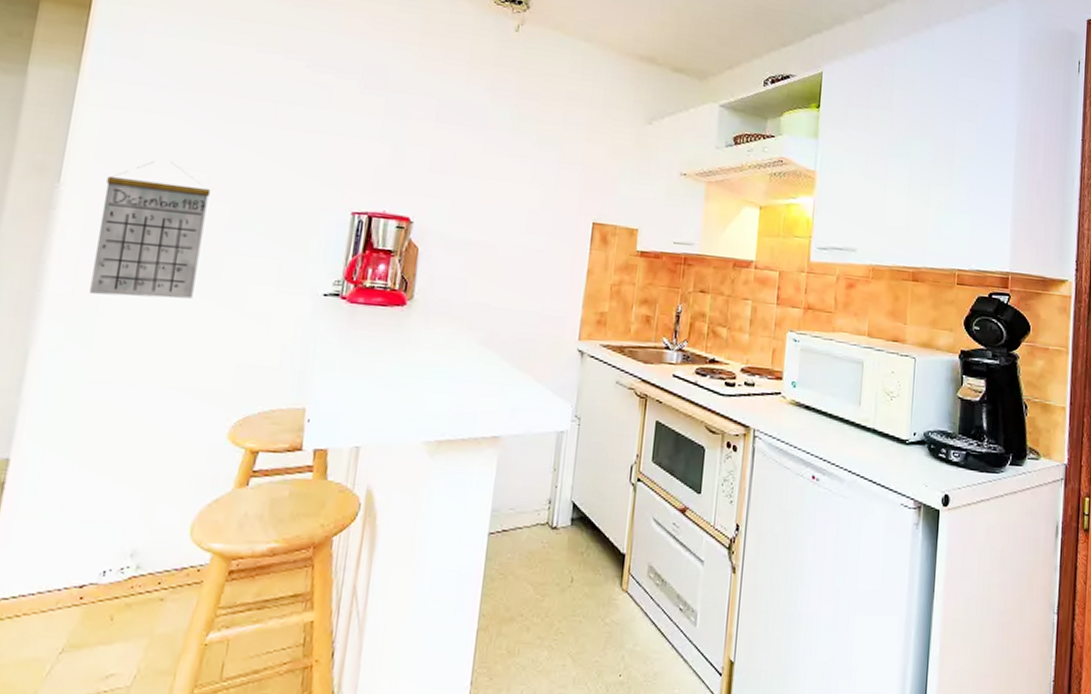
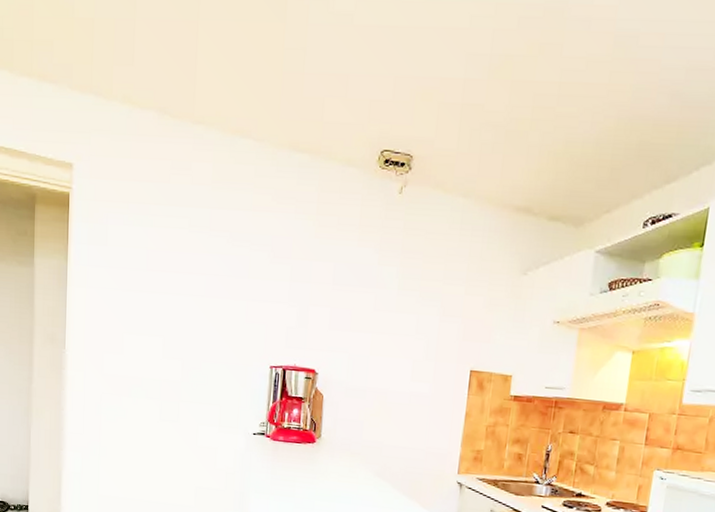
calendar: present [90,161,211,299] -> none [94,330,166,436]

